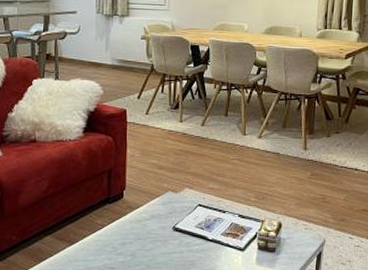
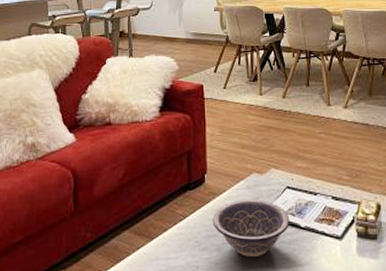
decorative bowl: none [128,214,199,262] -> present [212,199,290,257]

